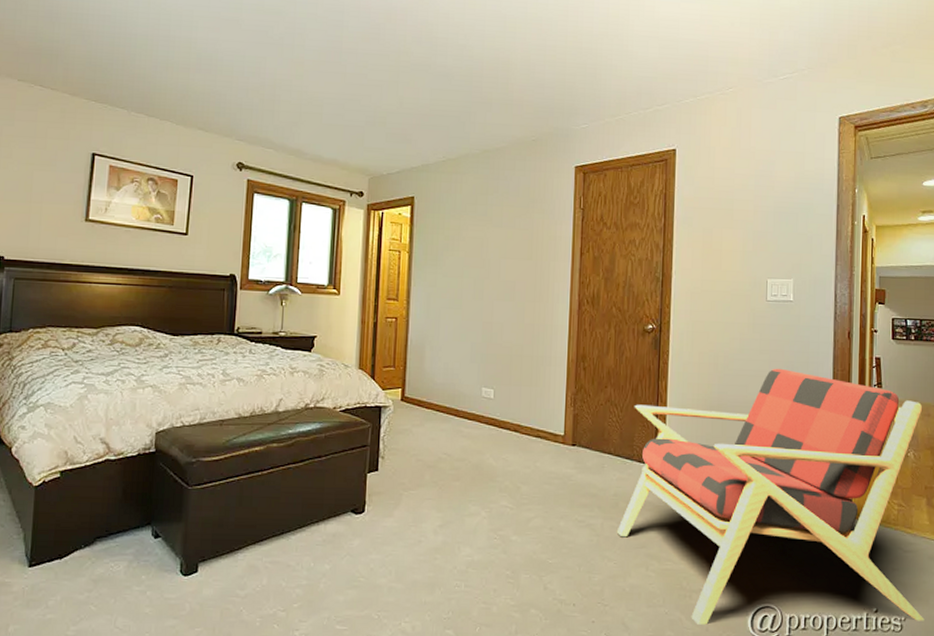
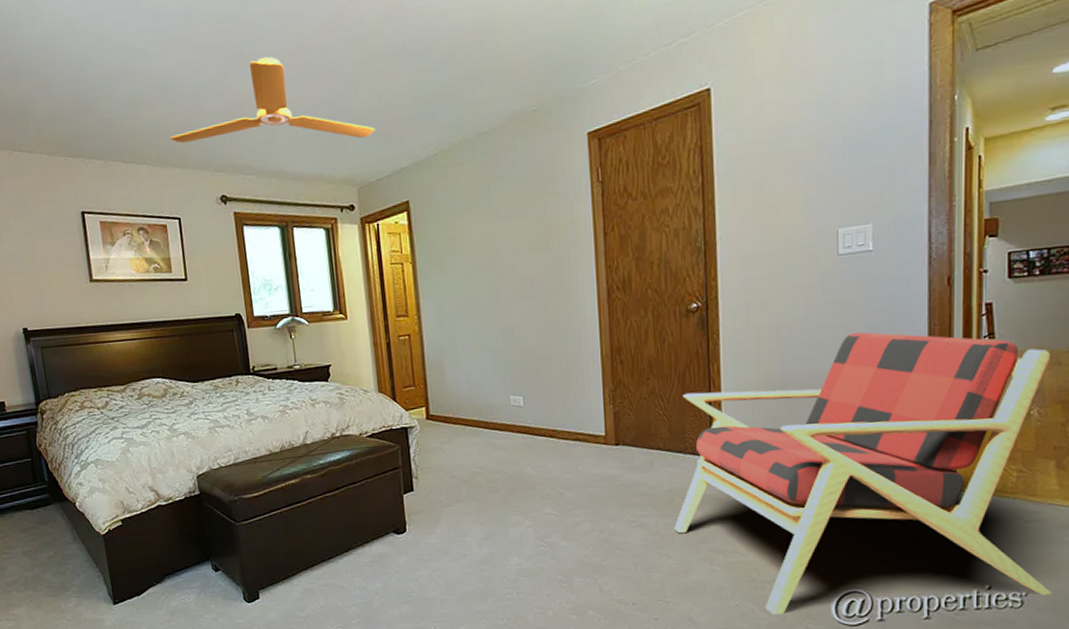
ceiling fan: none [199,50,394,136] -> present [170,56,376,143]

